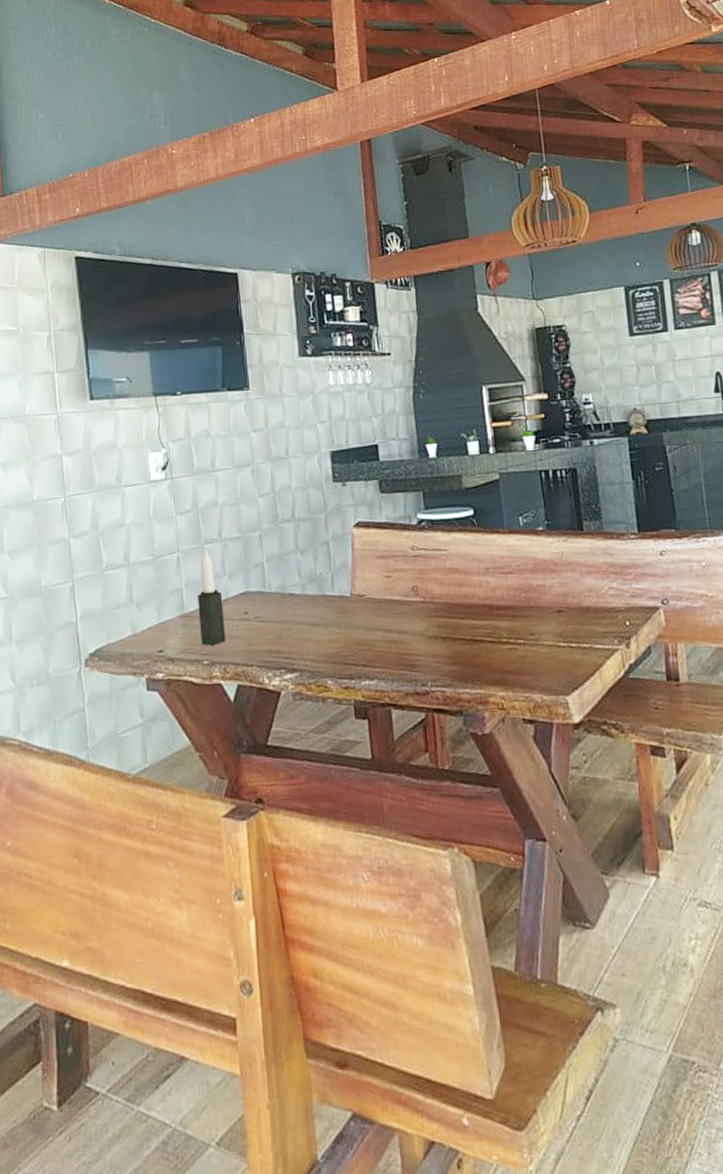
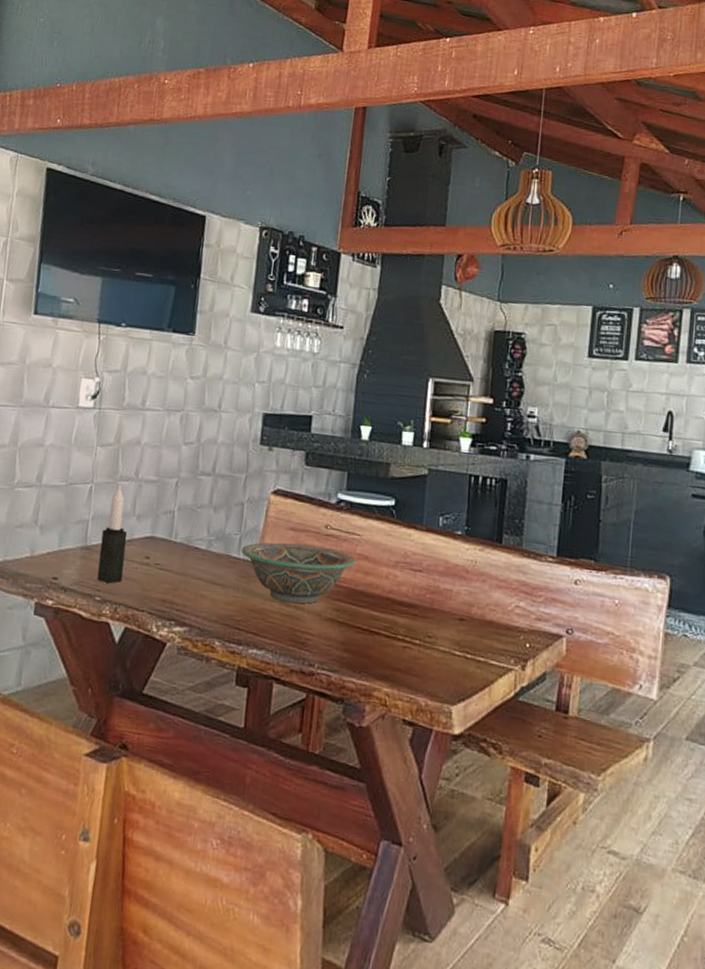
decorative bowl: none [335,569,447,630] -> present [241,542,356,604]

